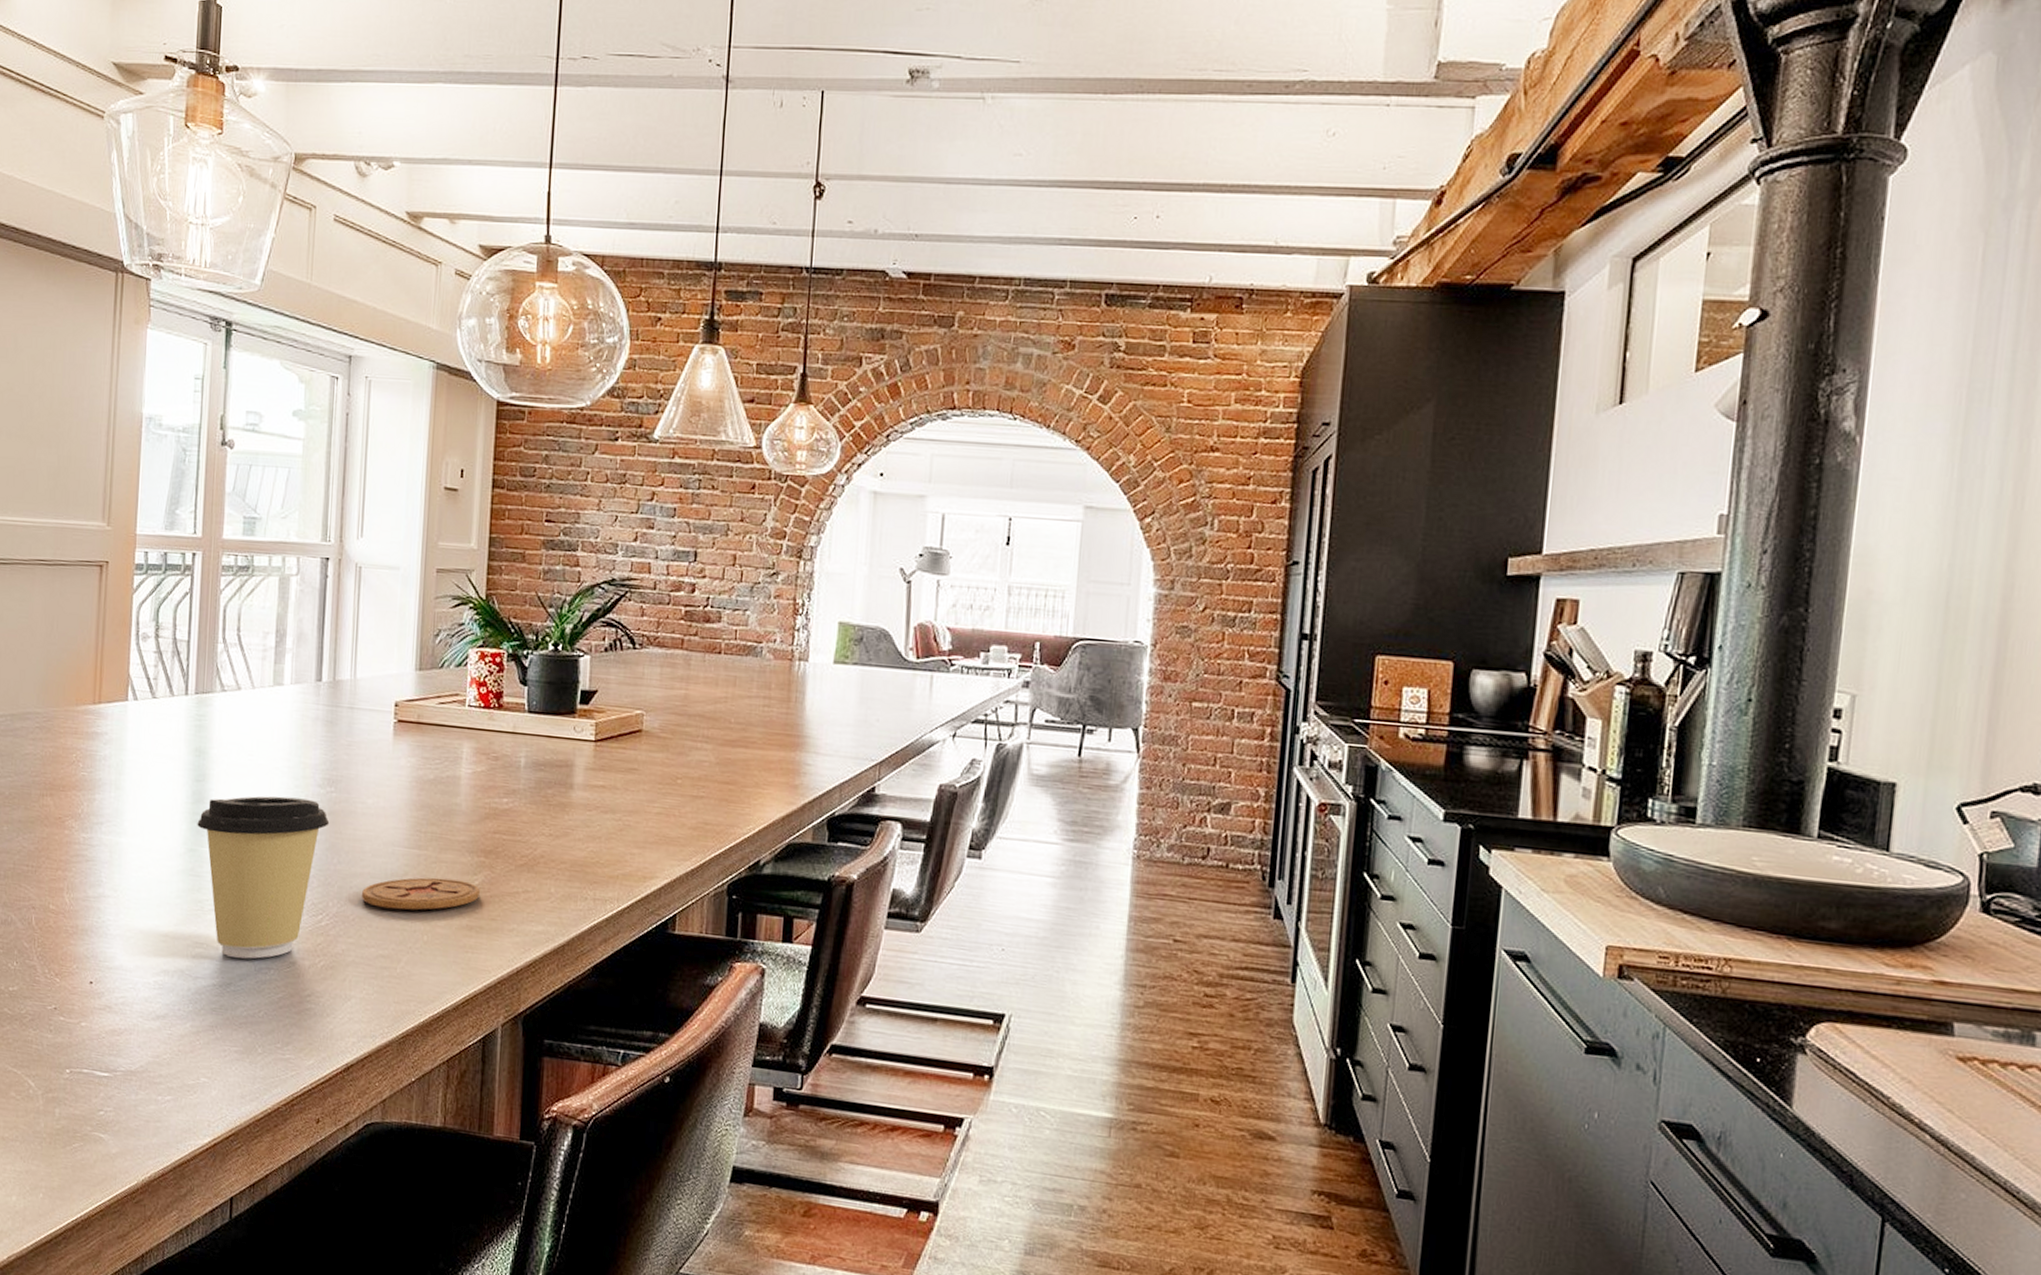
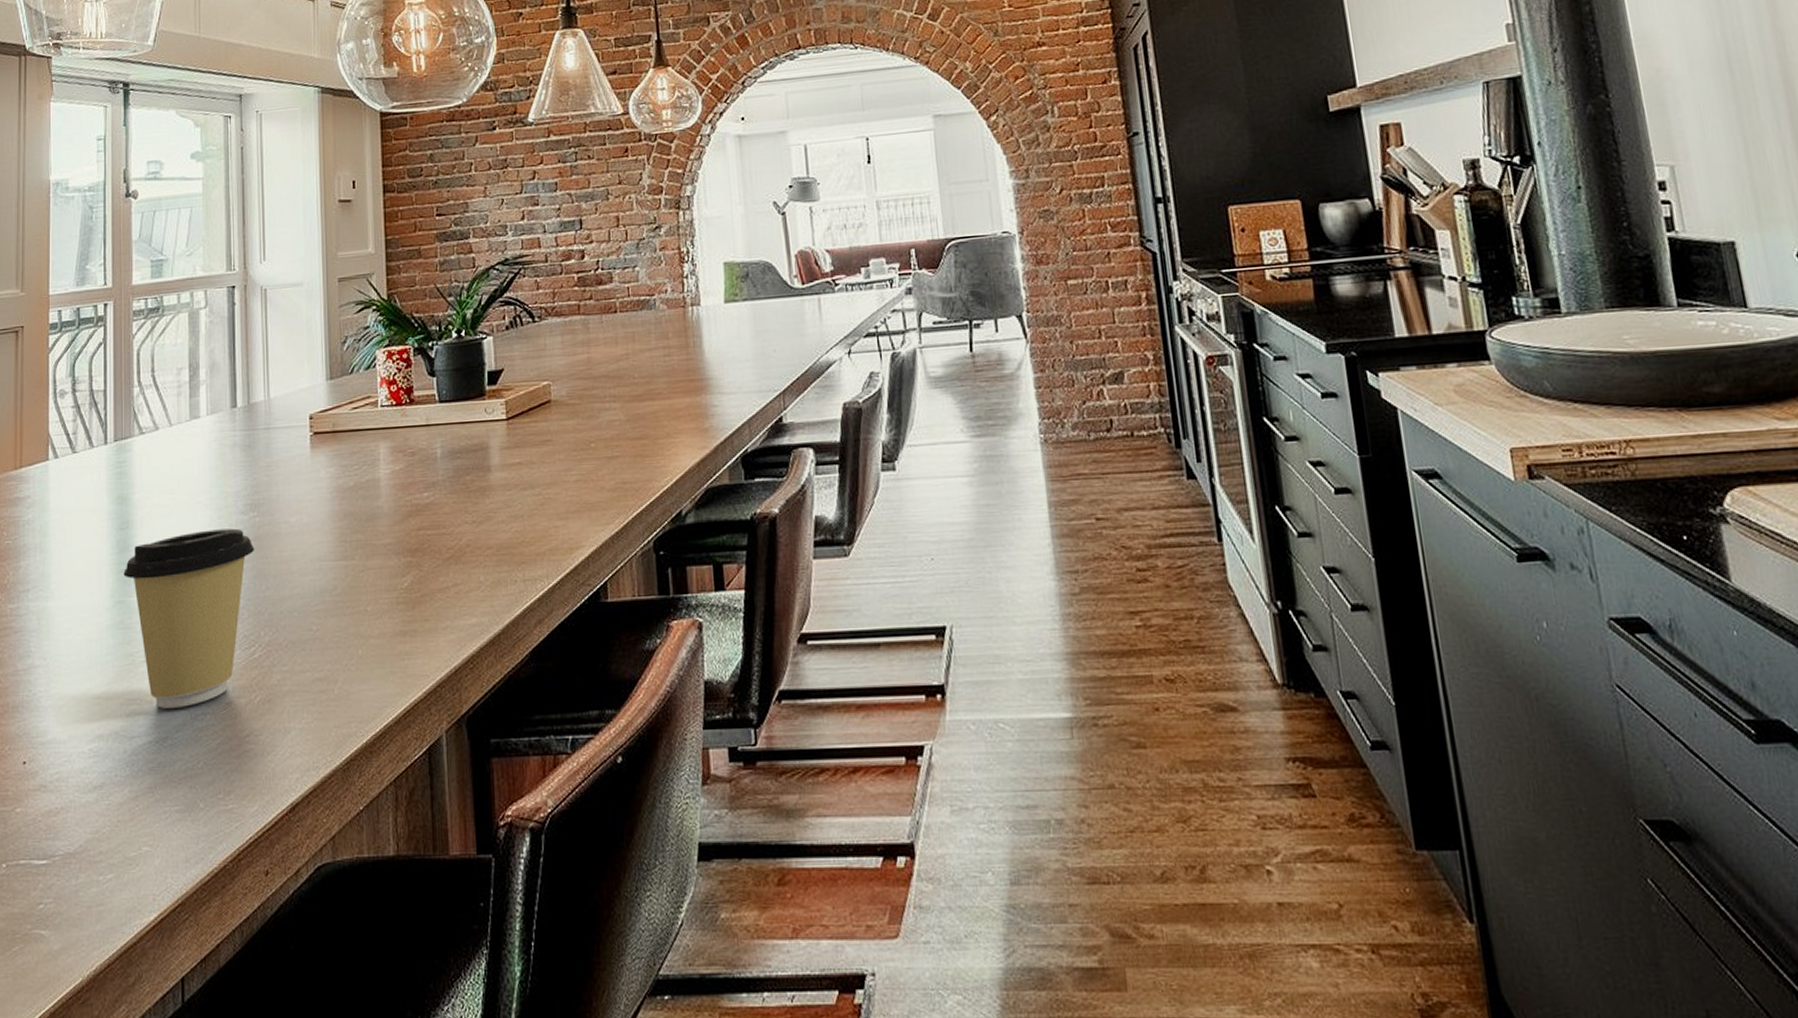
coaster: present [361,877,480,910] -> none [292,585,410,628]

